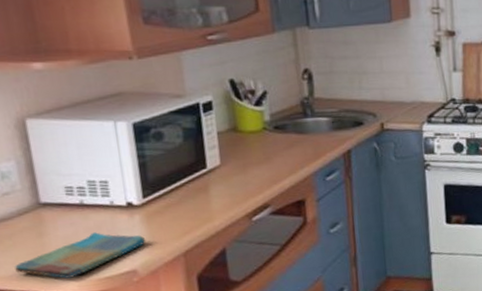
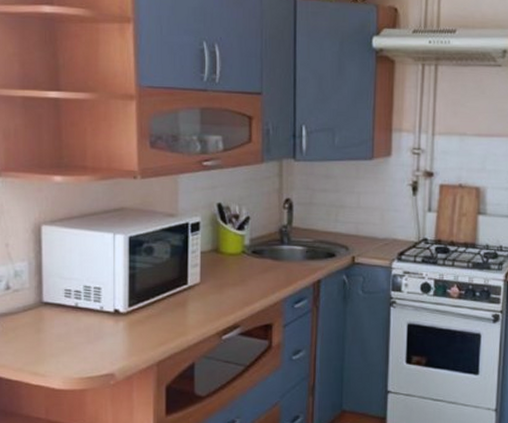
dish towel: present [15,232,146,279] -> none [14,334,126,375]

